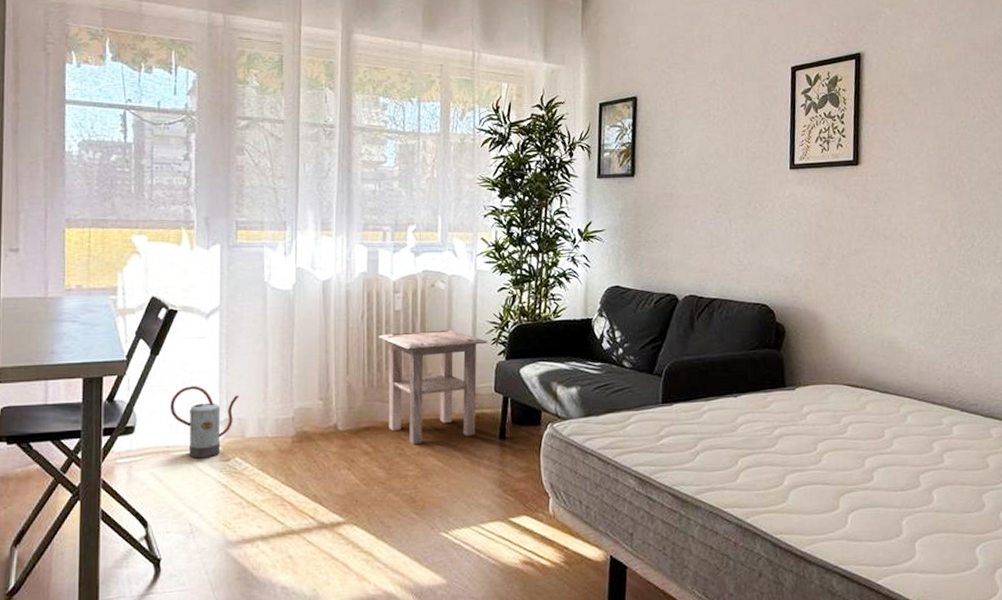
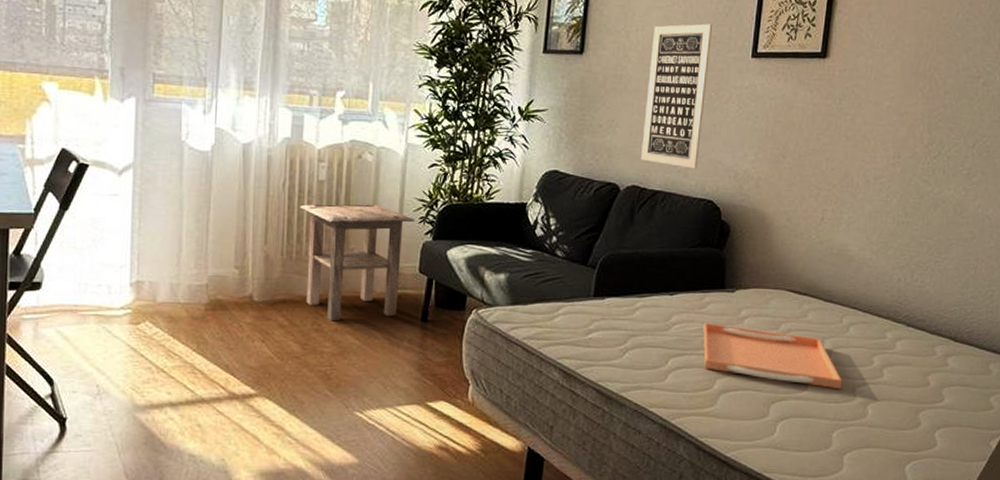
watering can: present [170,386,240,459] -> none [78,245,152,320]
wall art: none [695,141,752,276] -> present [641,23,713,169]
serving tray: none [768,421,906,478] -> present [703,322,842,390]

